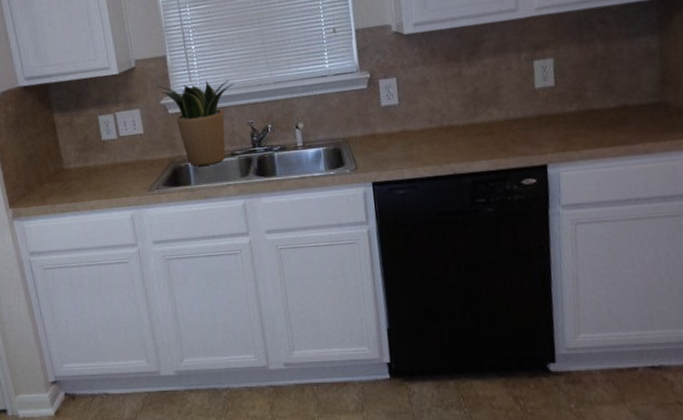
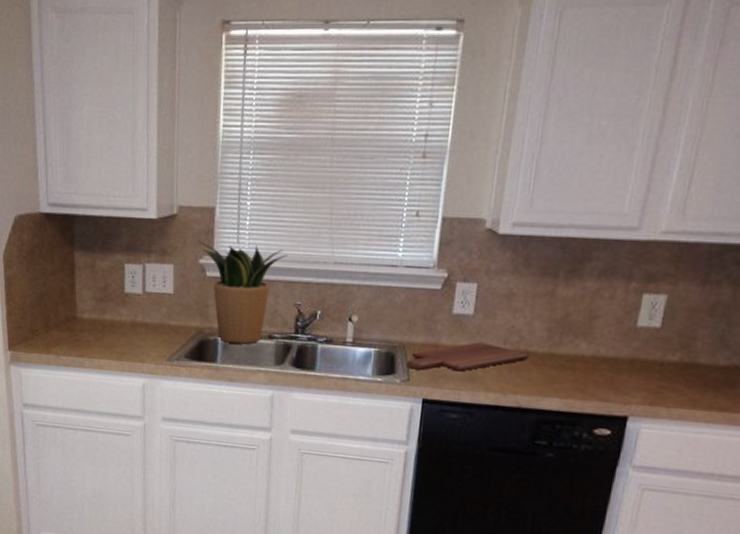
cutting board: none [352,125,453,159] -> present [406,342,530,372]

